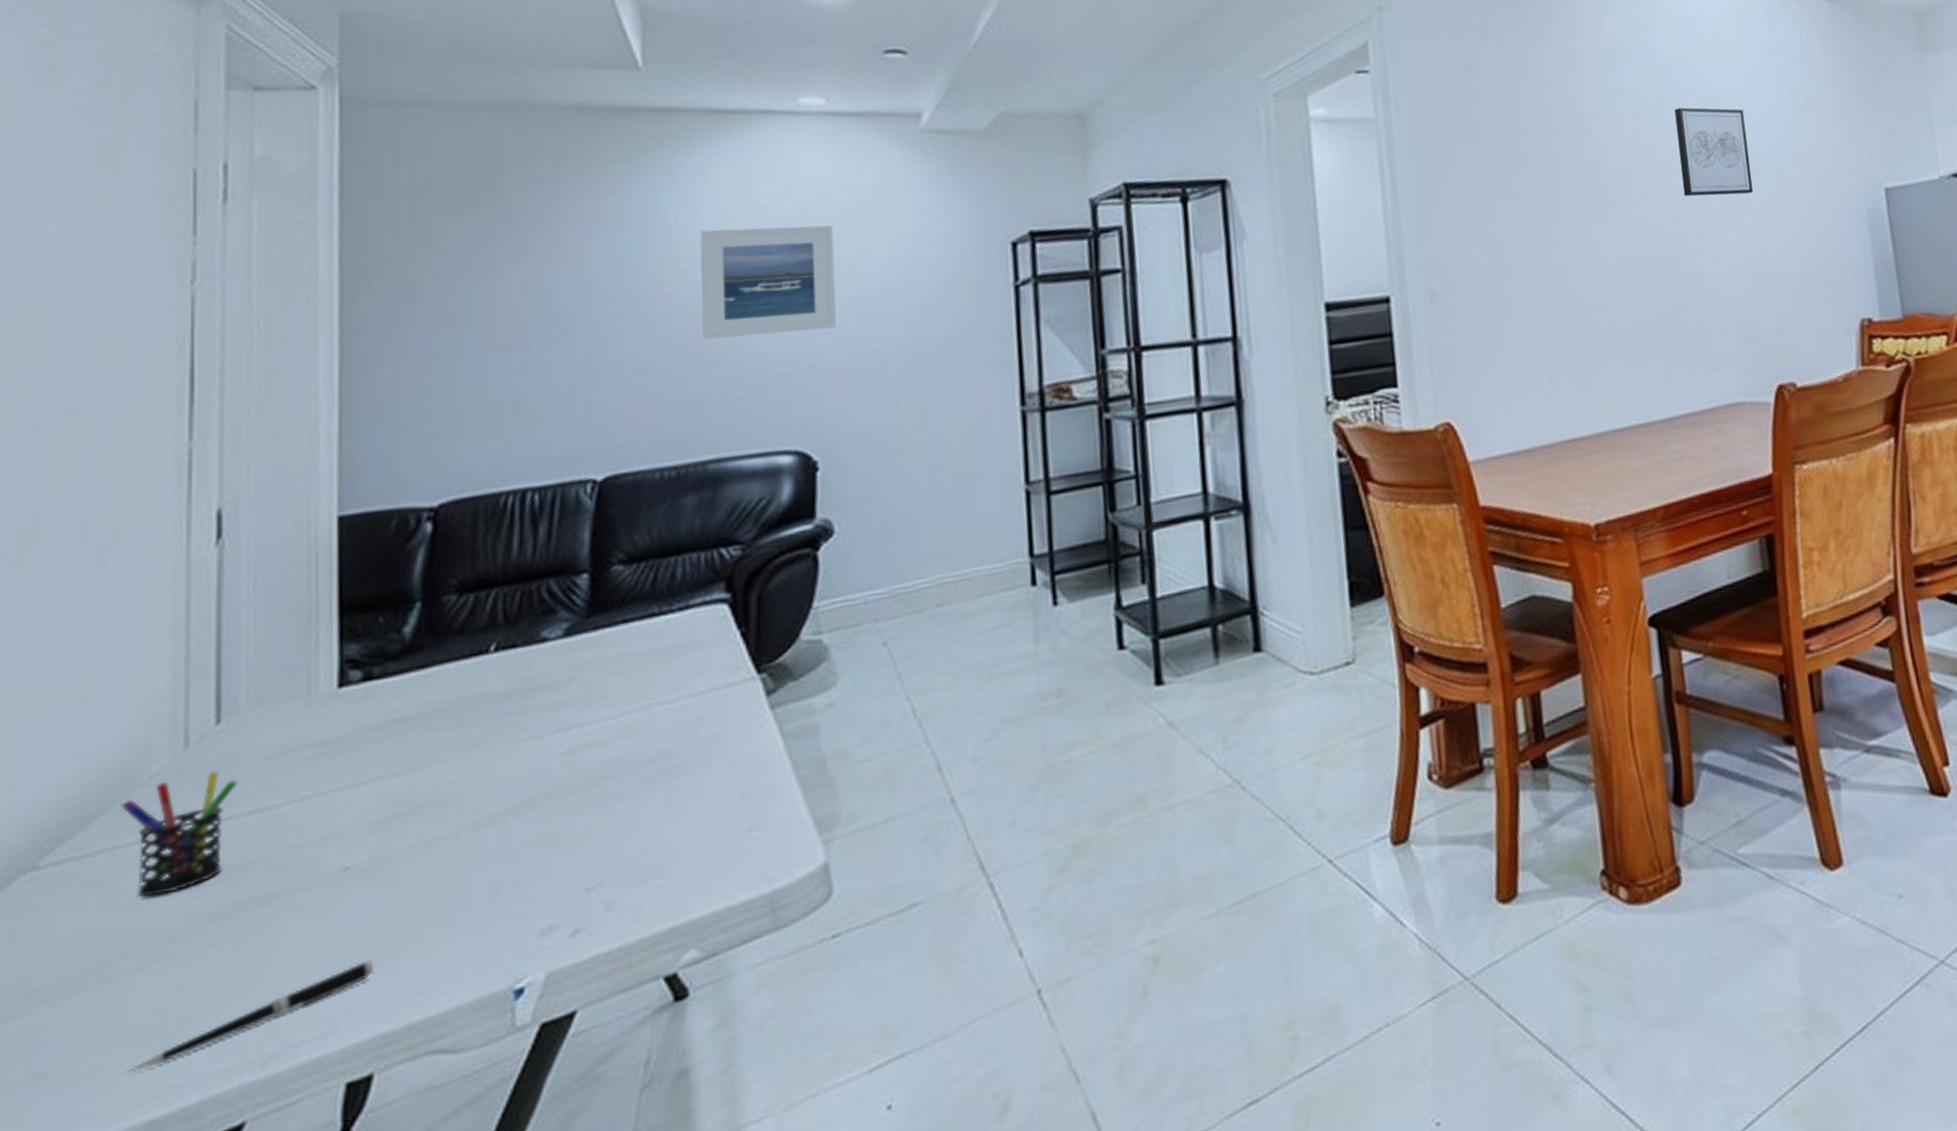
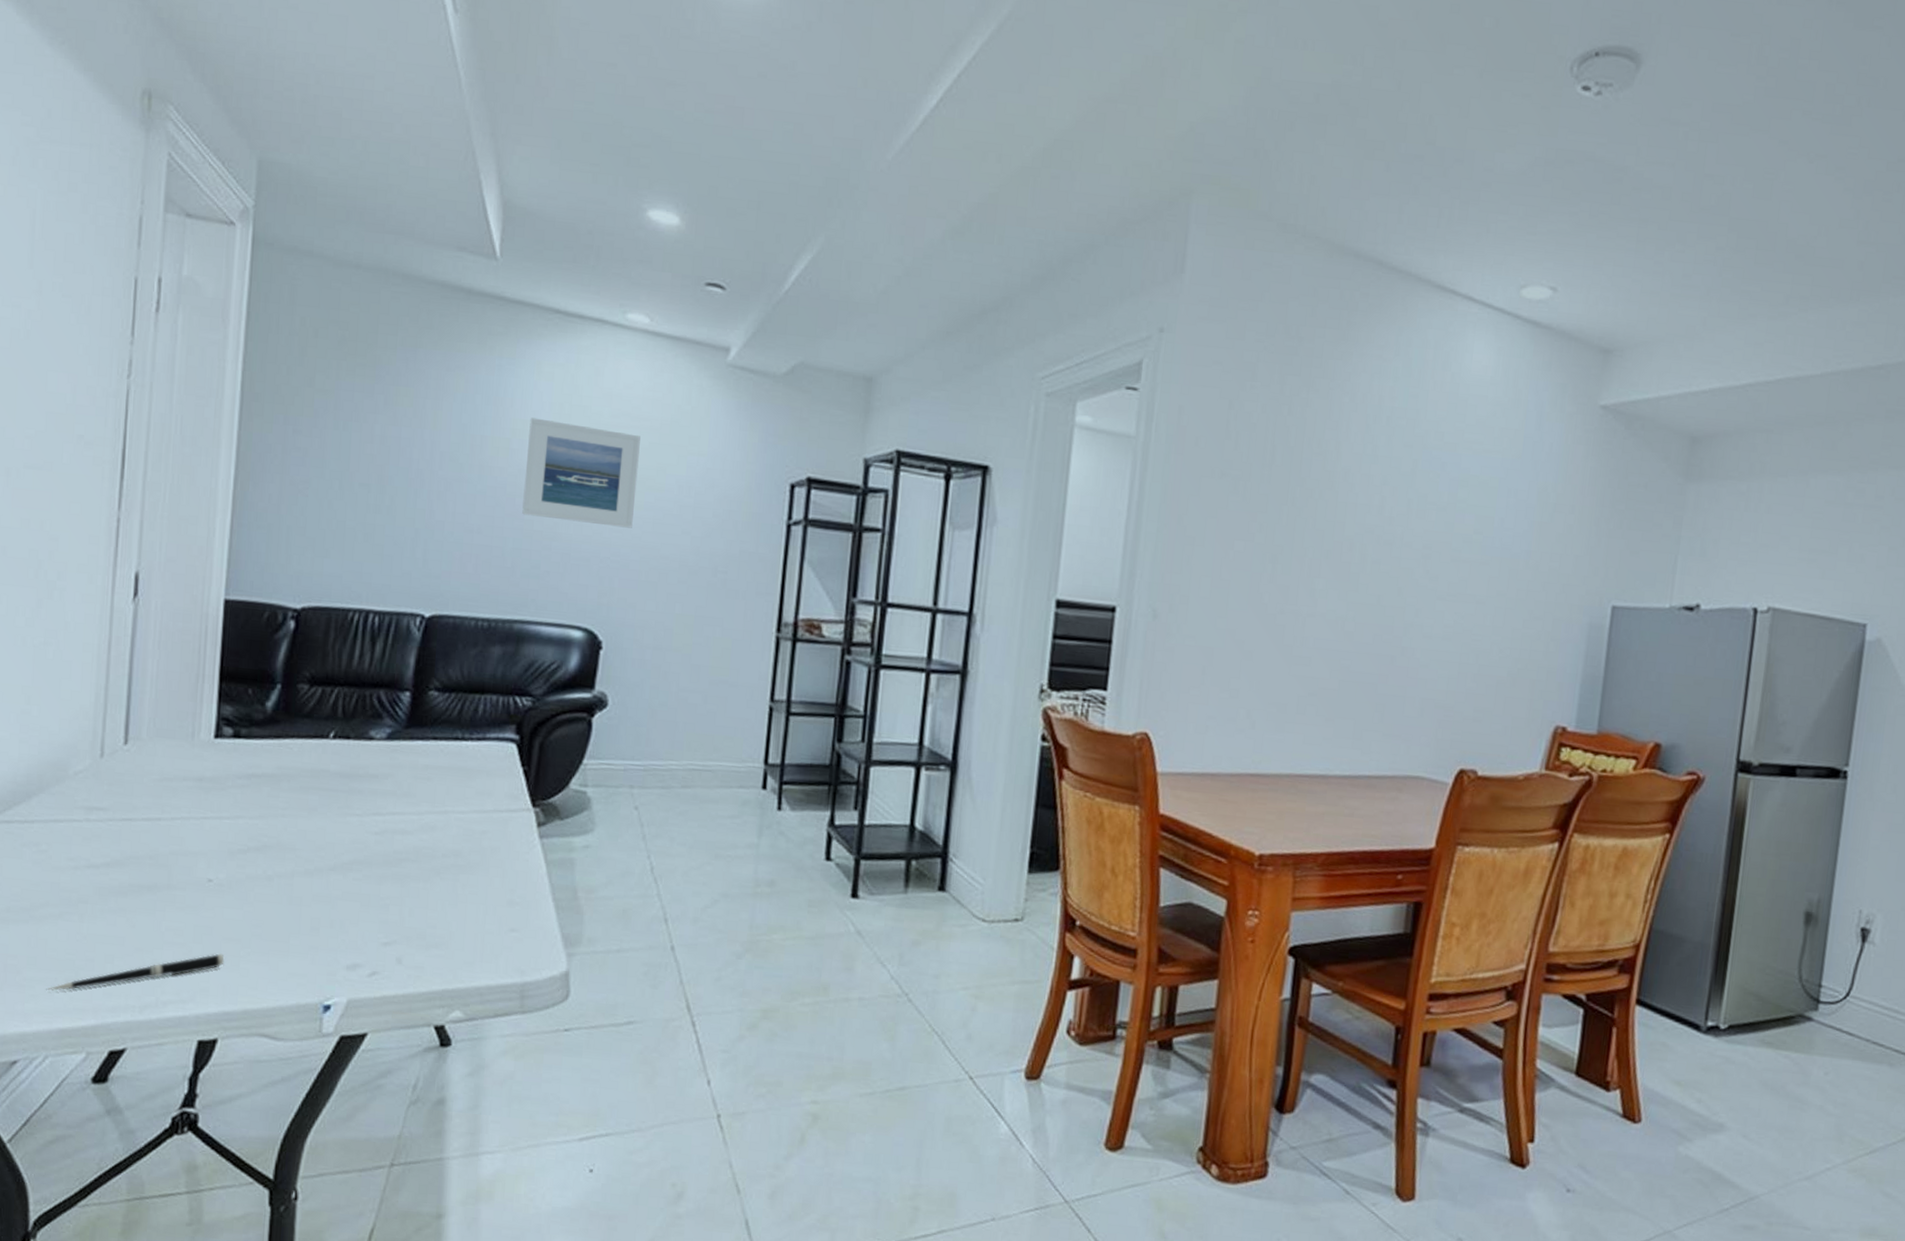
pen holder: present [120,770,238,898] -> none [53,780,137,866]
wall art: present [1674,107,1753,197] -> none [1412,485,1491,583]

